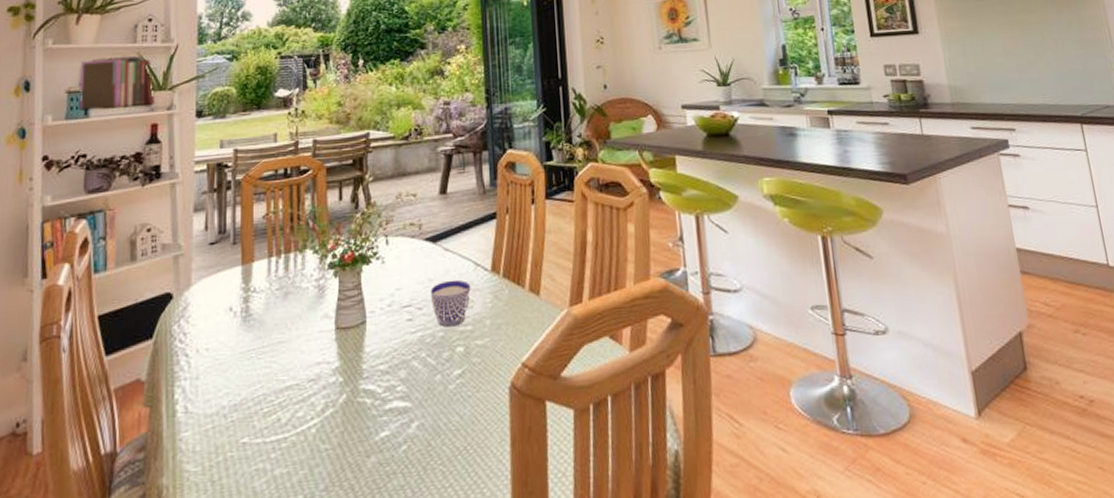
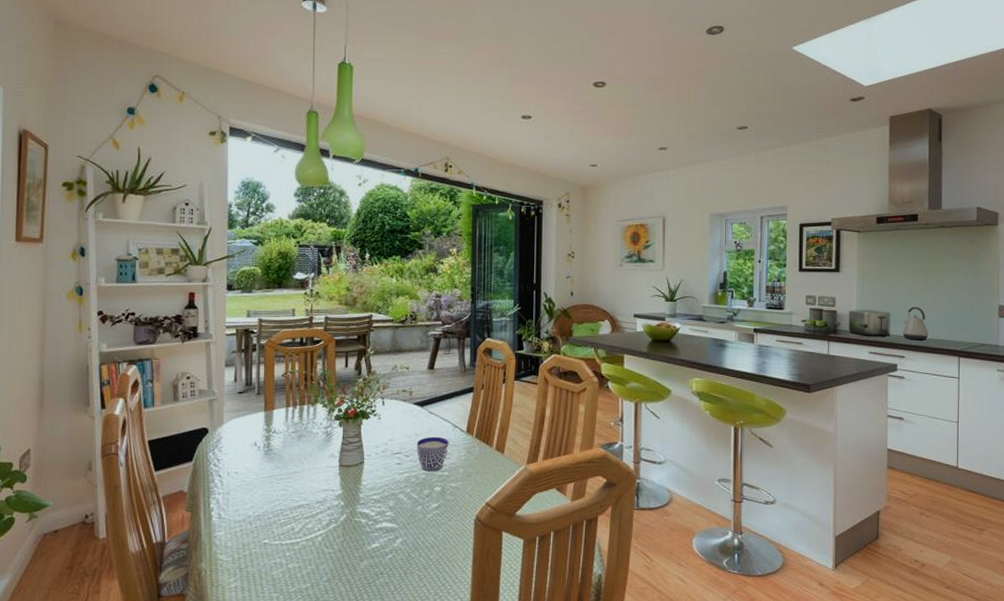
books: present [79,56,154,111] -> none [127,234,191,277]
toaster: none [938,75,993,108] -> present [849,310,891,337]
kettle: none [1006,67,1039,109] -> present [902,306,929,340]

